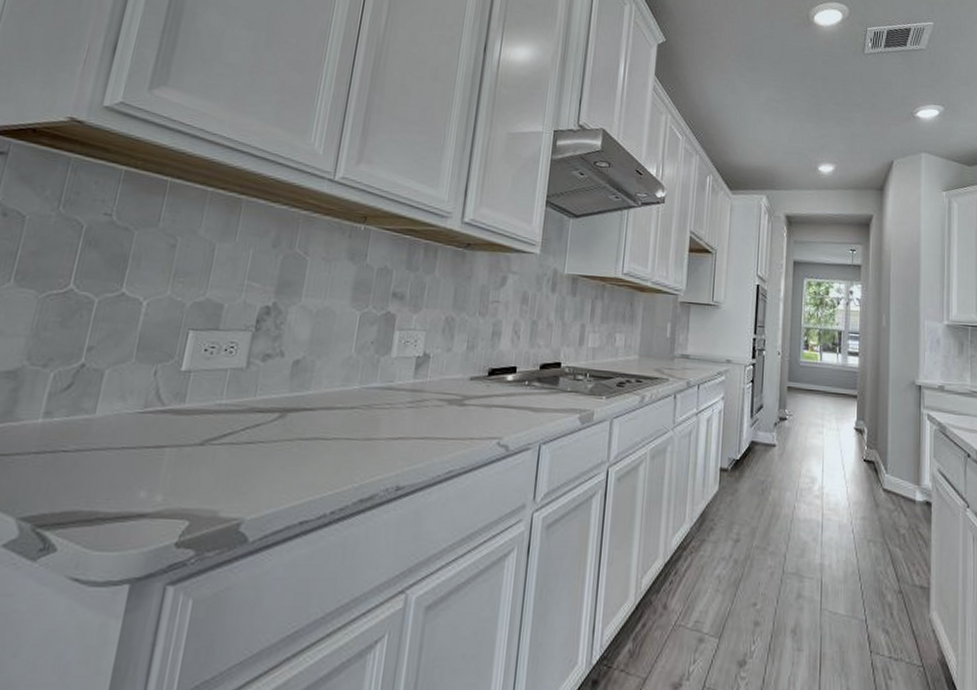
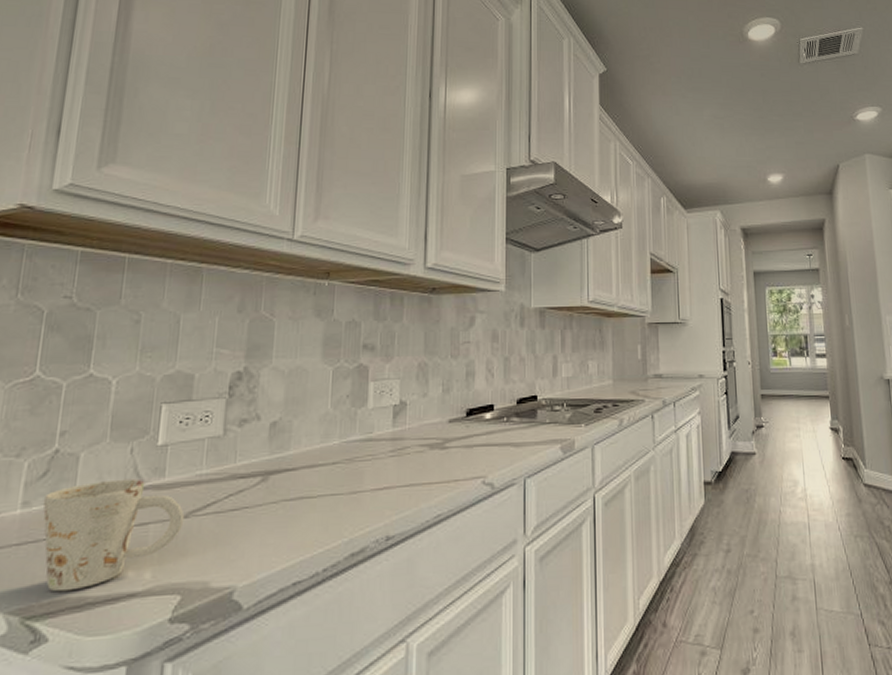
mug: none [60,399,201,505] -> present [43,478,185,592]

